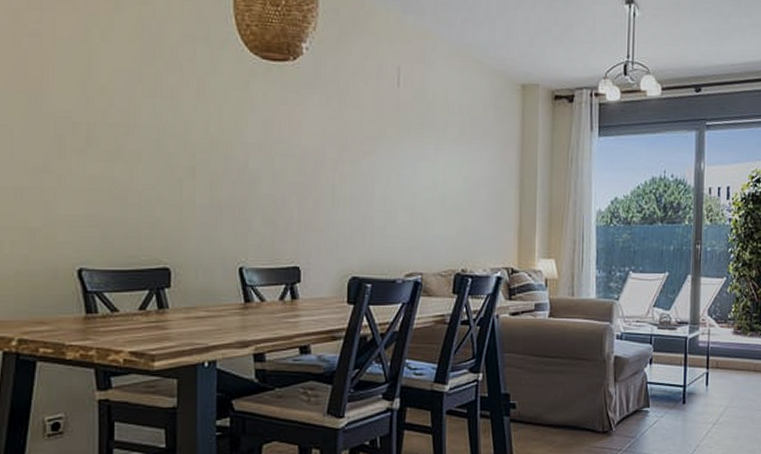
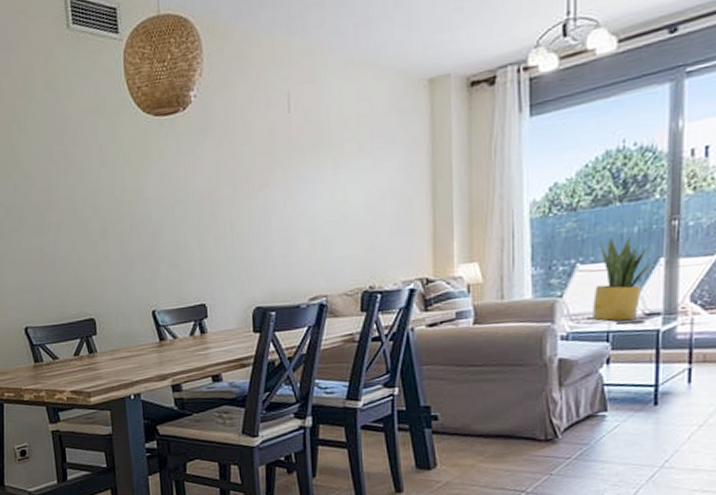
planter: none [641,251,685,327] -> present [593,234,656,322]

